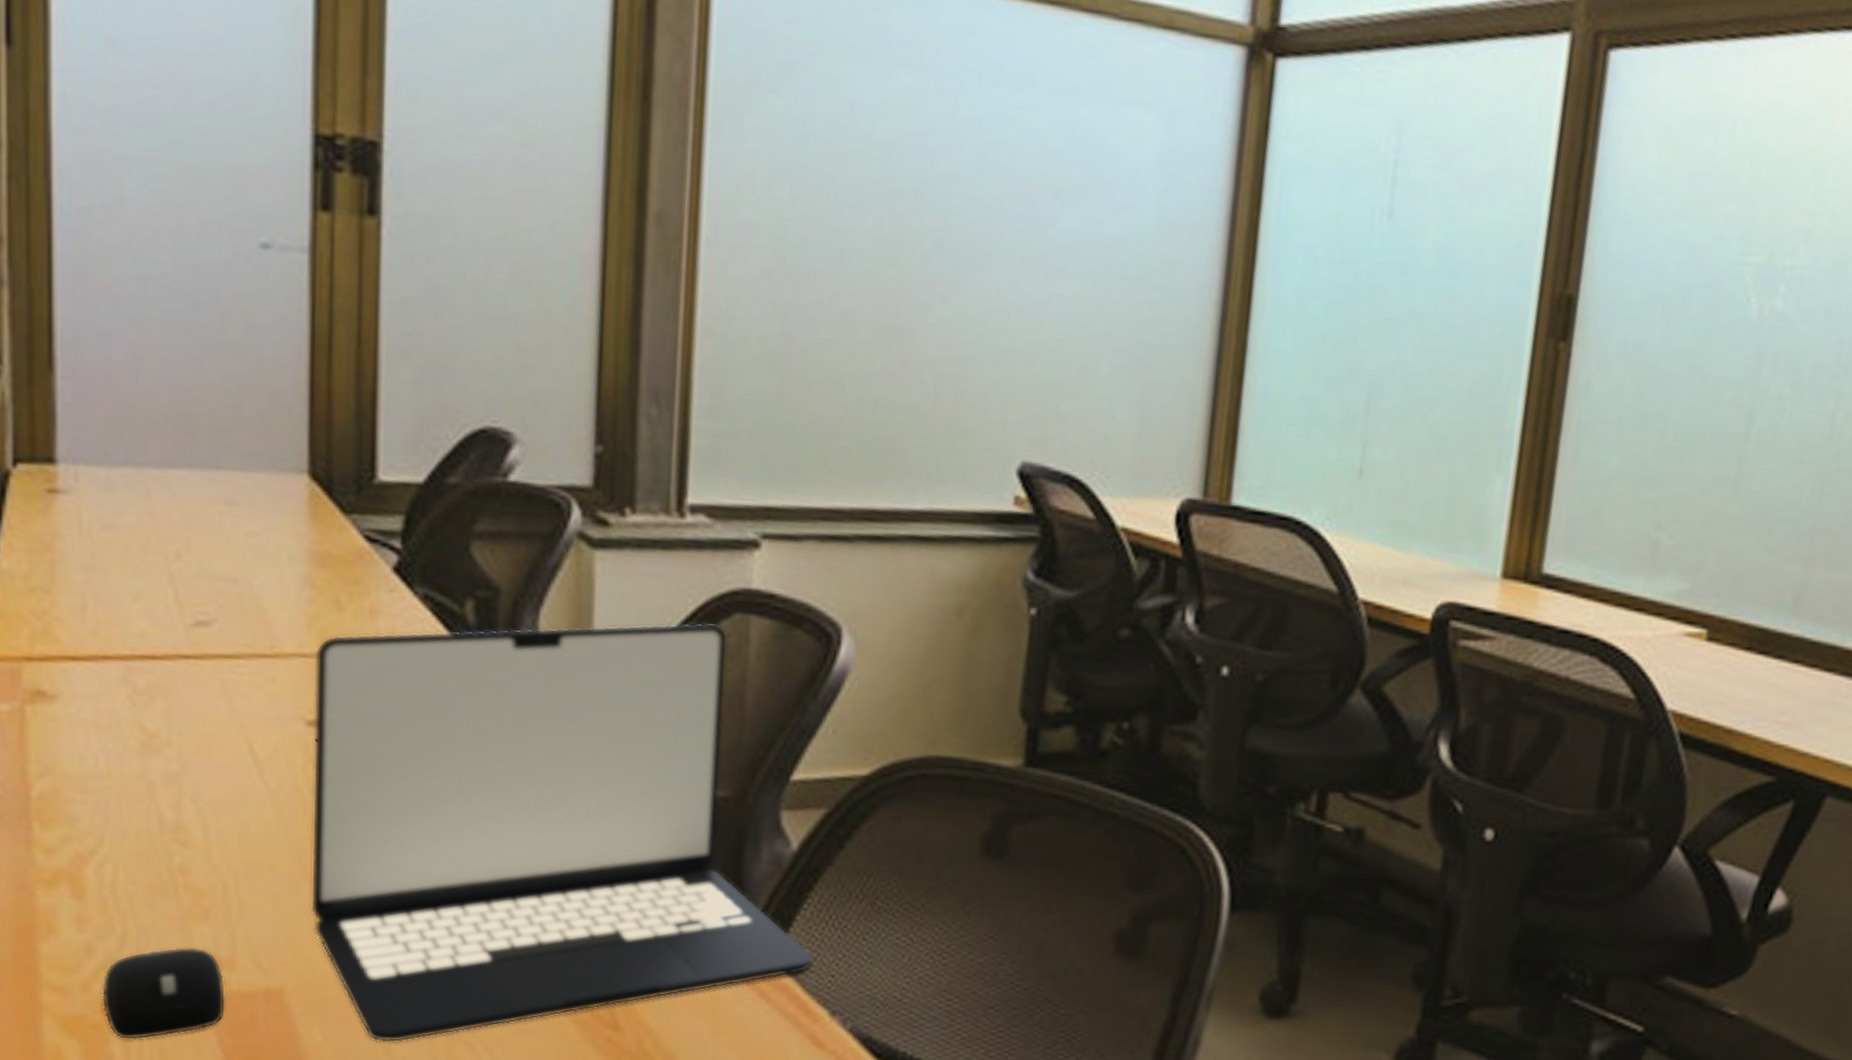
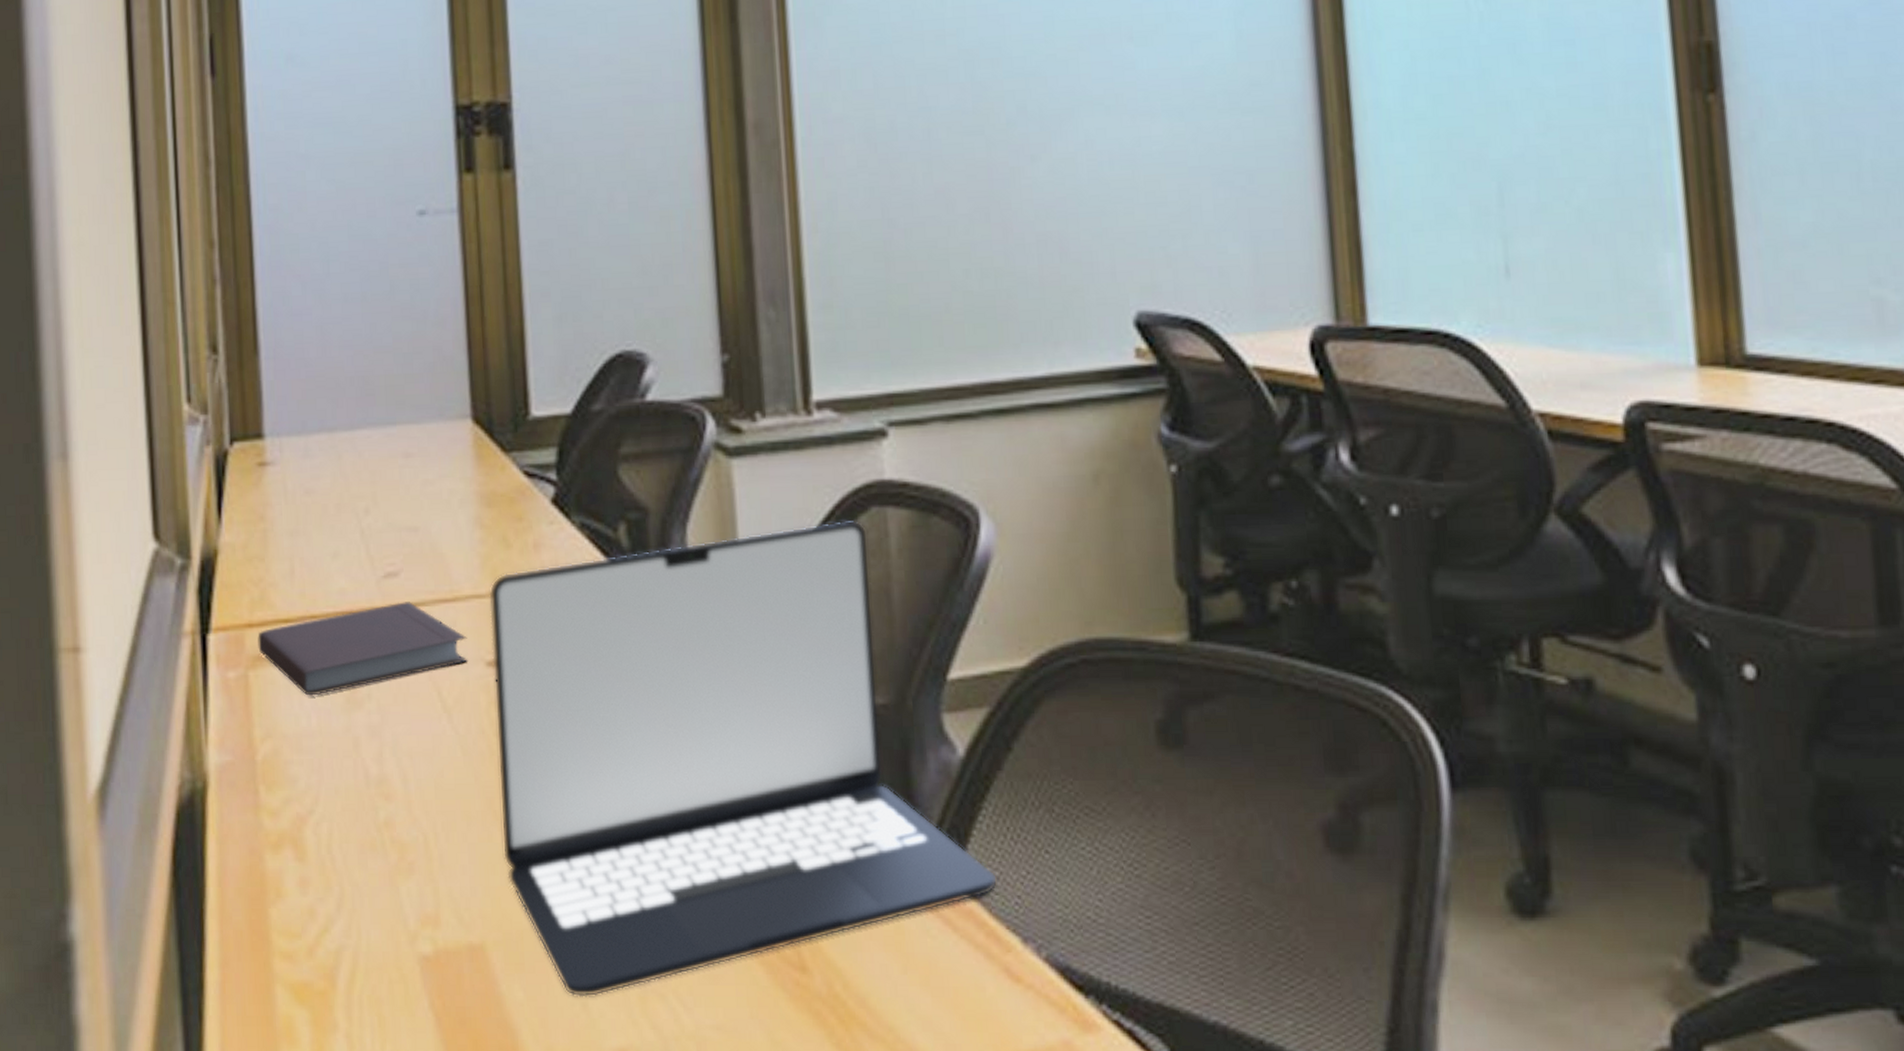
notebook: none [38,652,287,738] -> present [257,602,468,696]
computer mouse: present [102,947,226,1040] -> none [325,904,435,1006]

